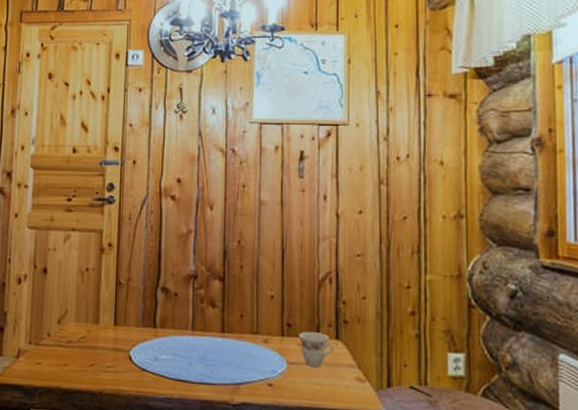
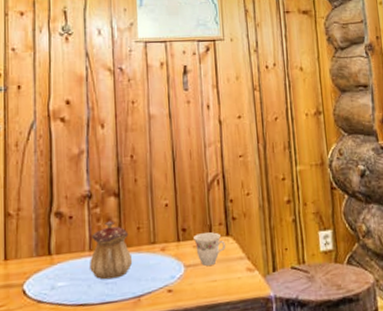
teapot: none [190,304,234,362] -> present [89,221,133,280]

